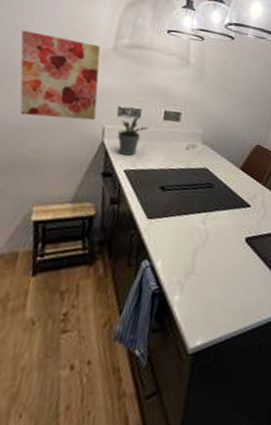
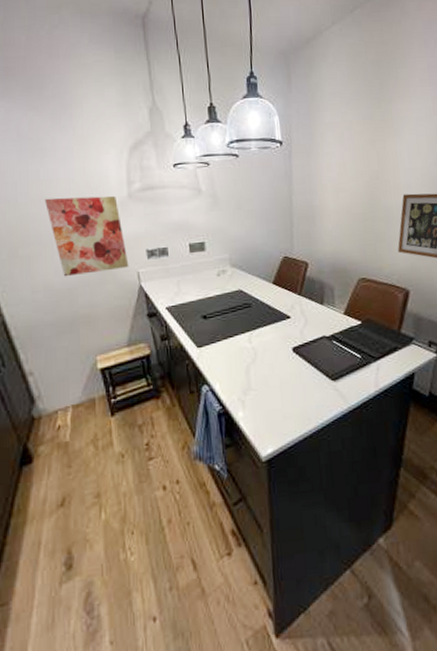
potted plant: present [117,116,148,156] -> none [152,254,178,294]

